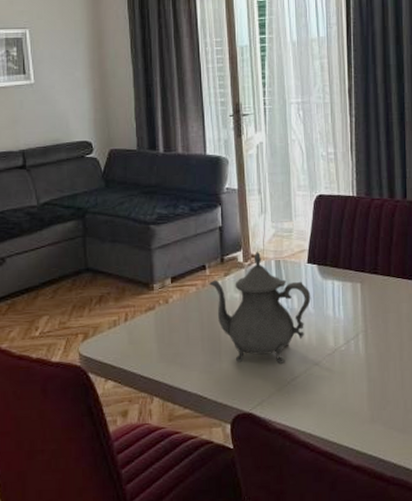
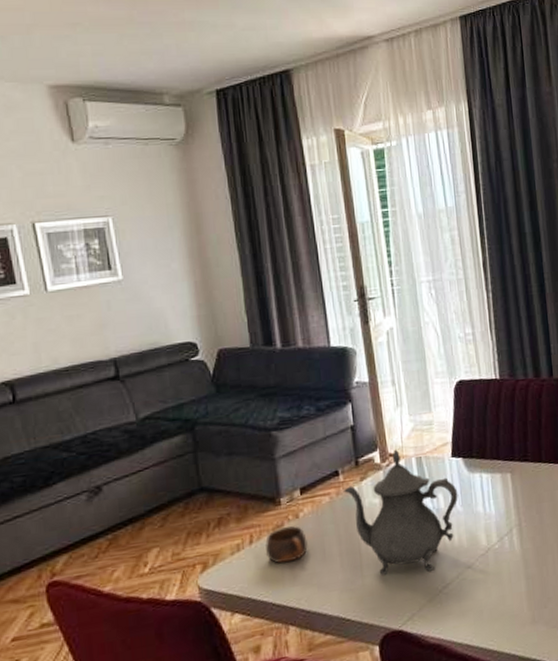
cup: none [137,310,174,341] -> present [264,526,308,564]

